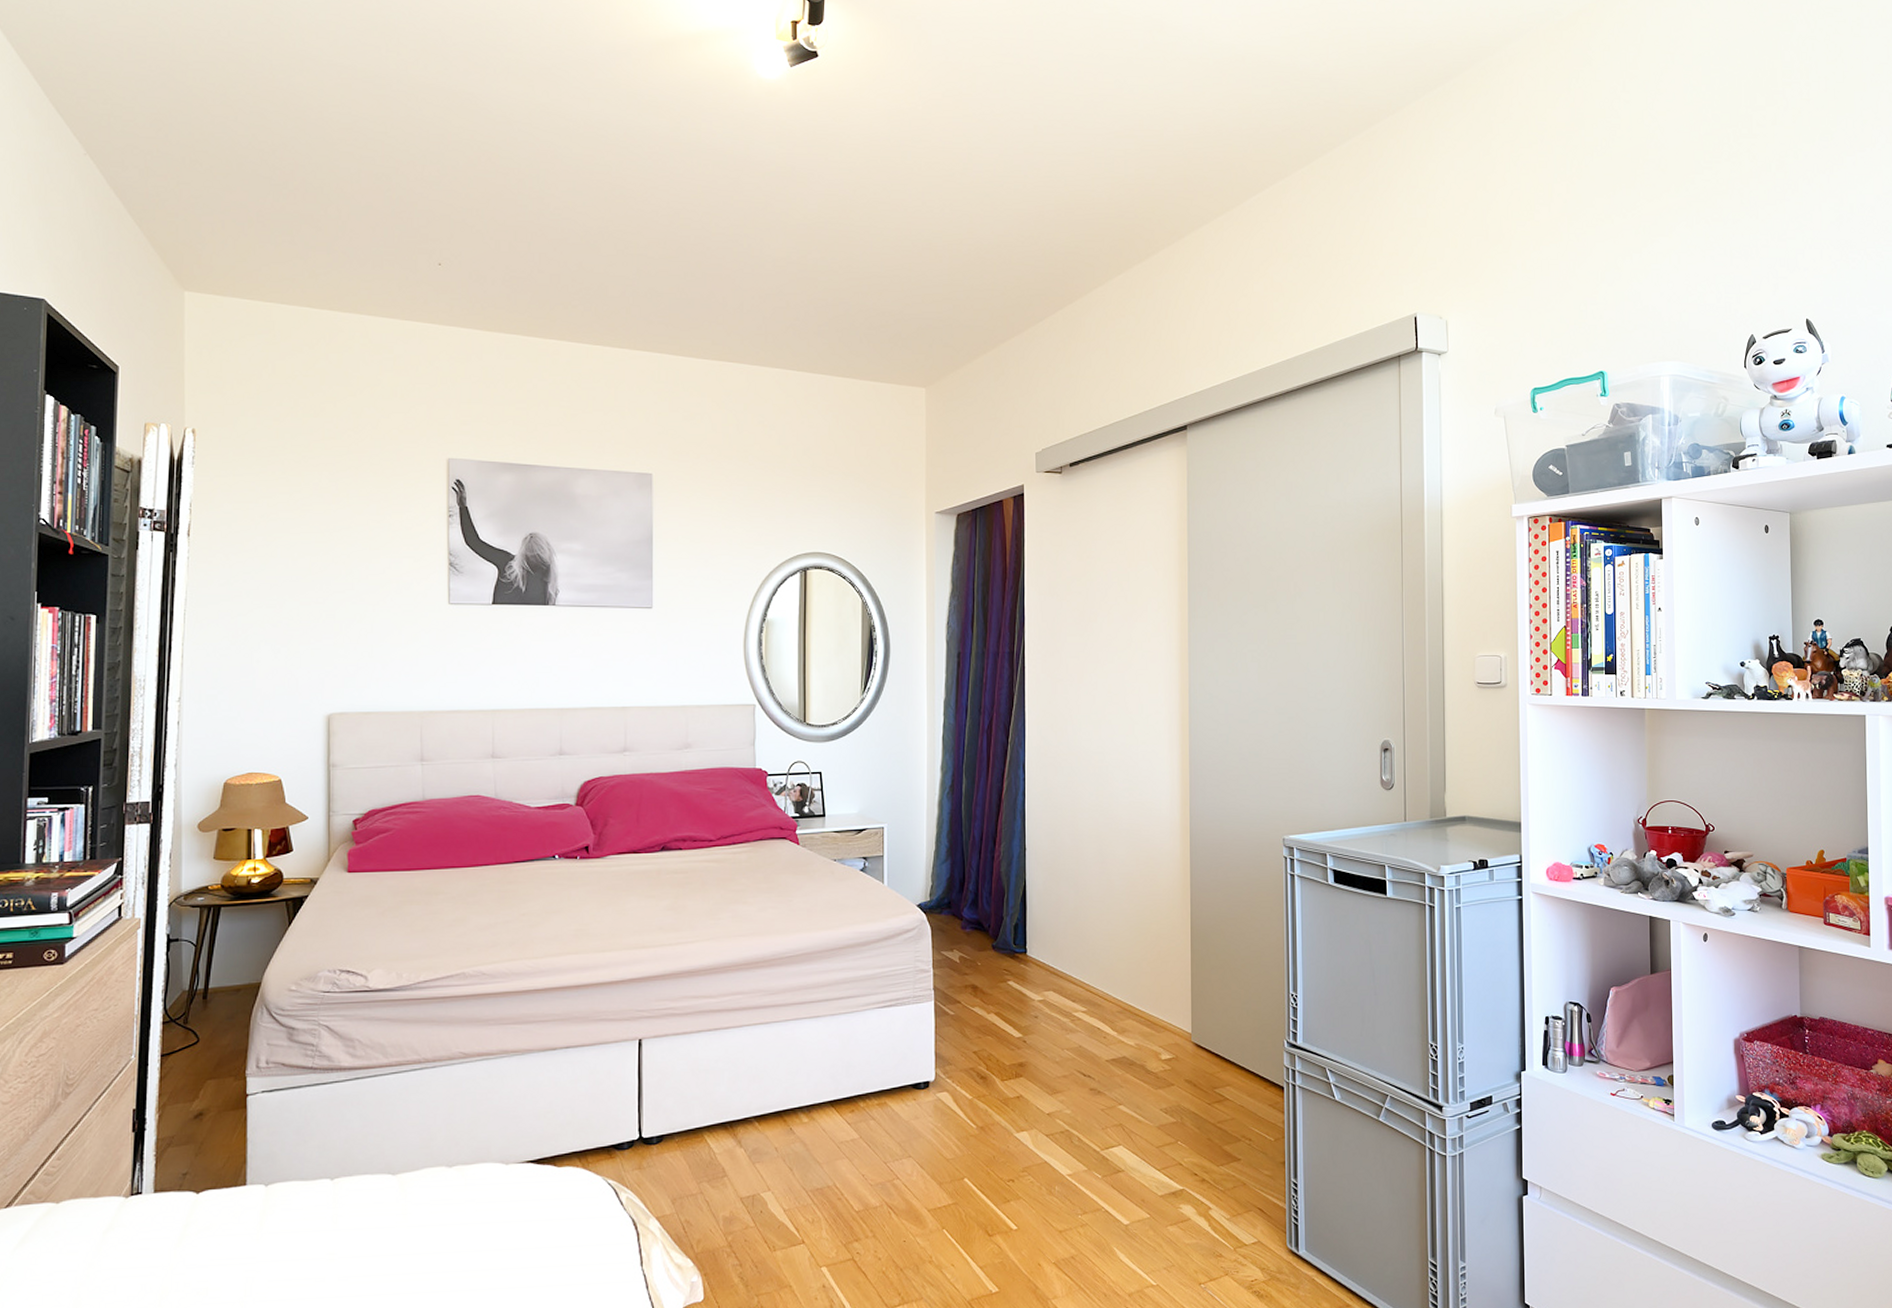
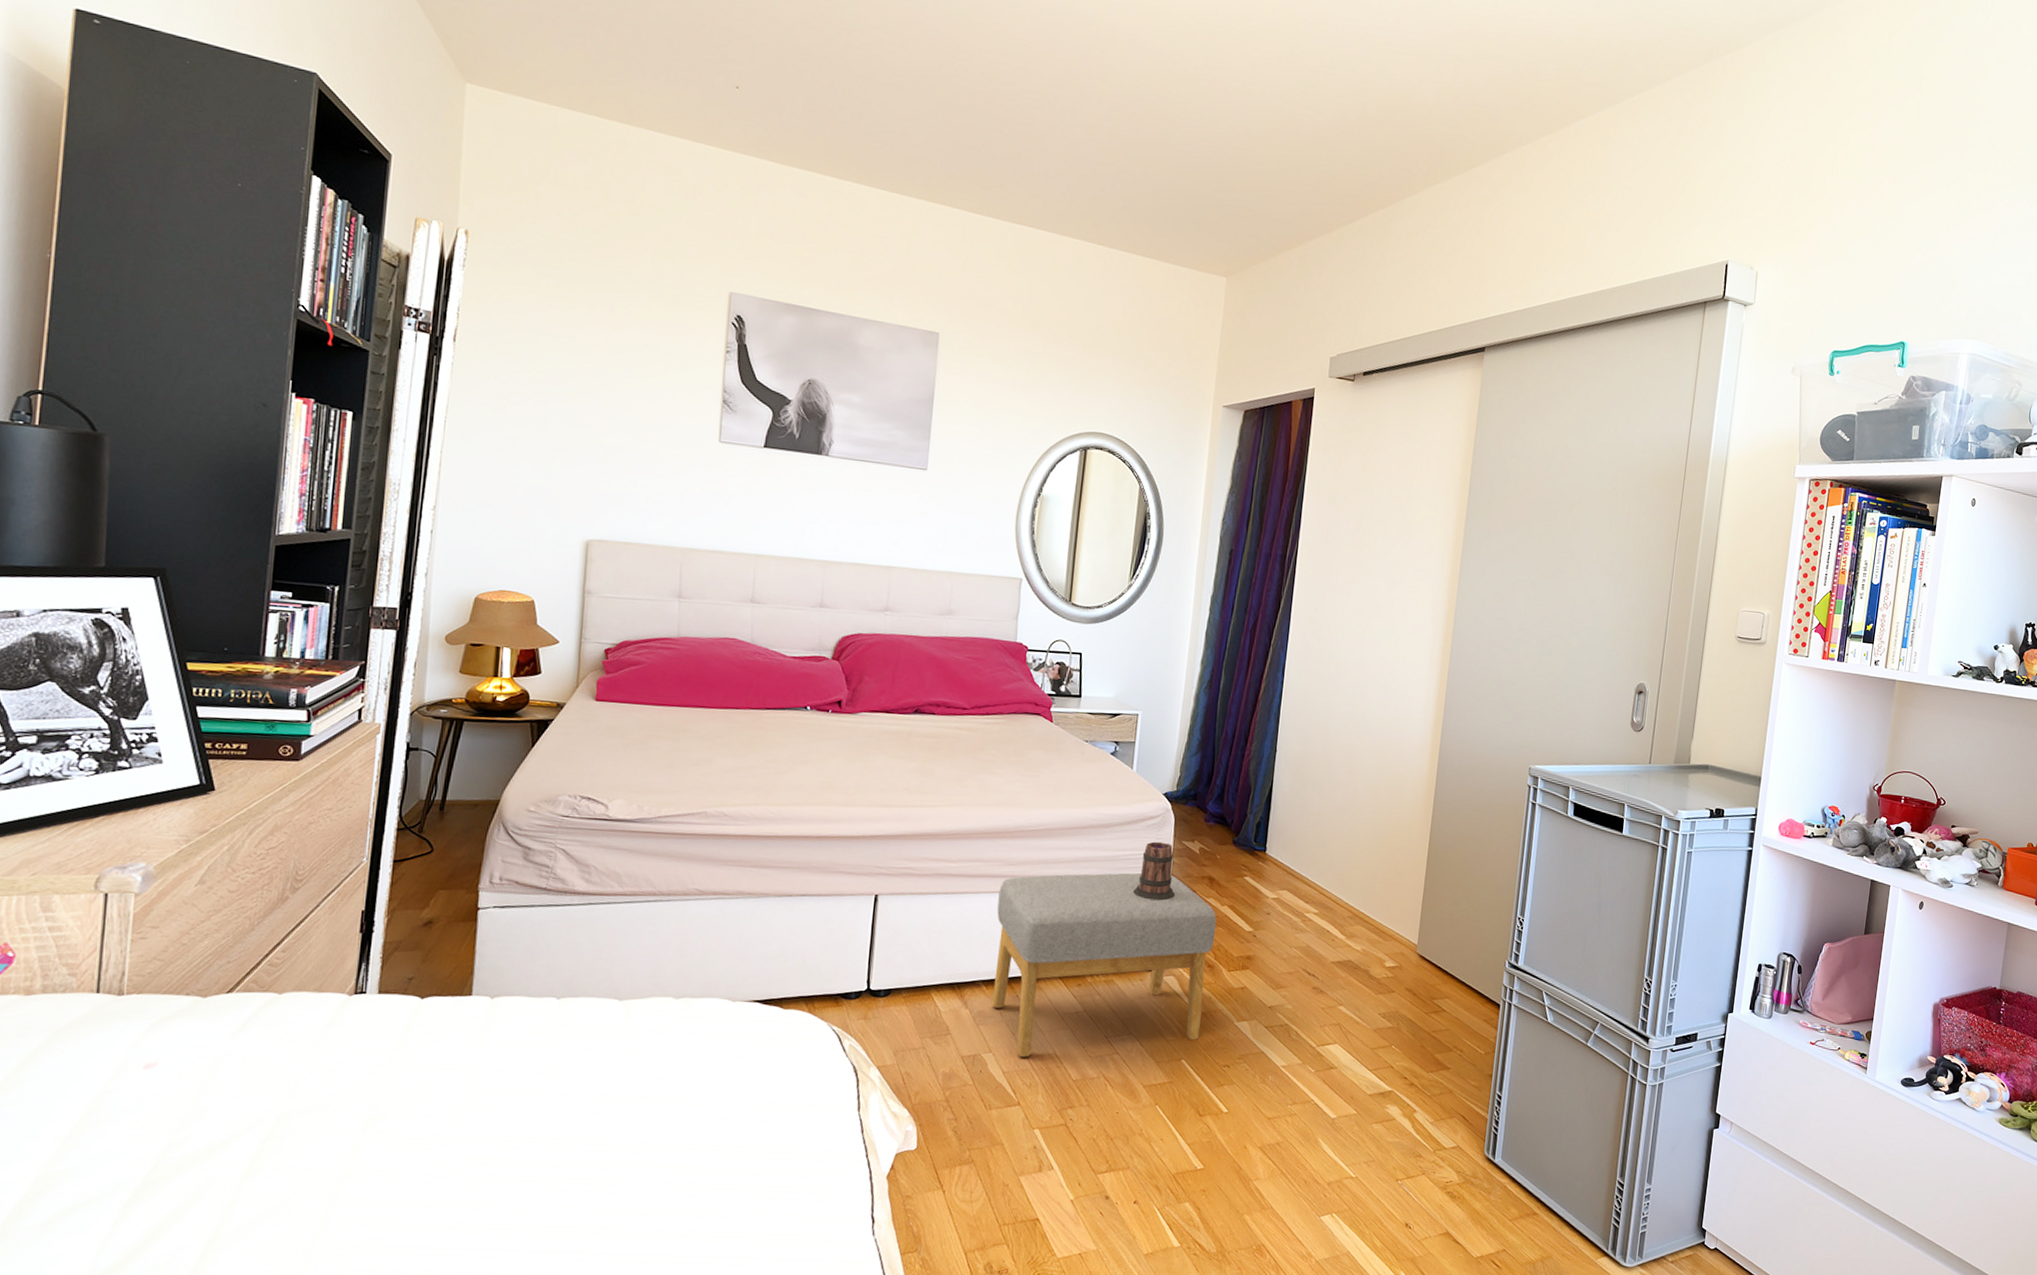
footstool: none [762,987,985,1192] -> present [992,873,1217,1057]
mug: none [897,954,939,1016] -> present [1133,841,1175,901]

